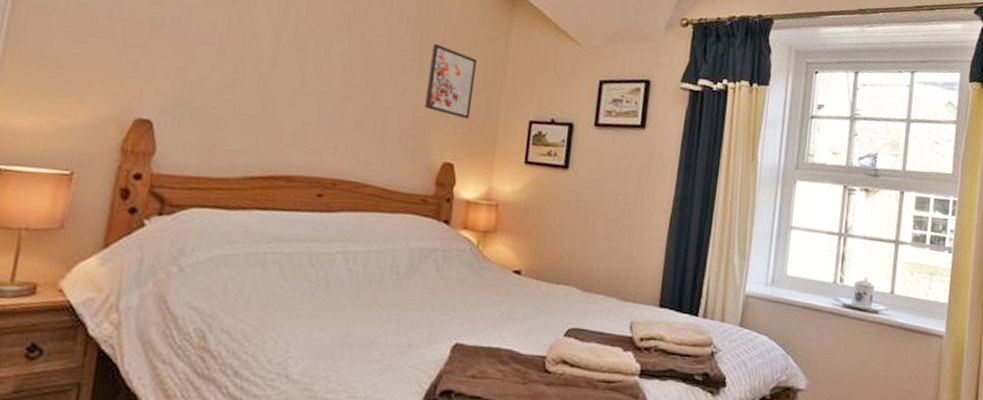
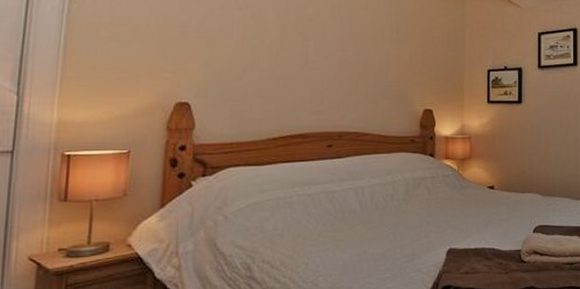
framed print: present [425,43,478,119] -> none [405,18,442,74]

